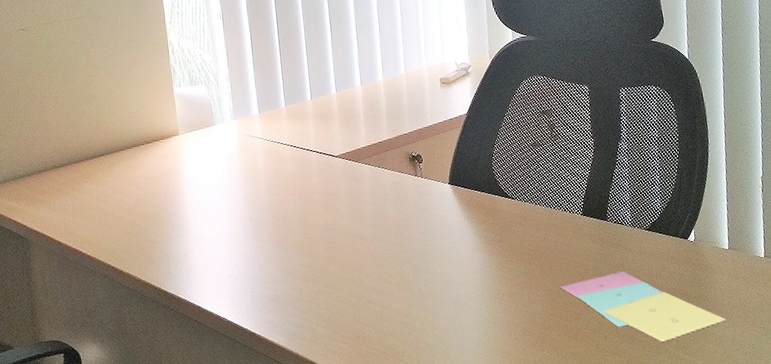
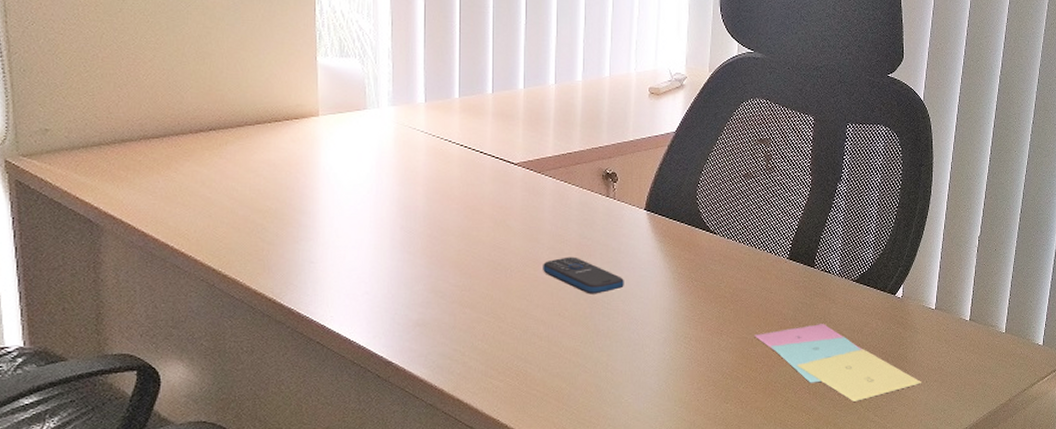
mobile phone: none [368,230,439,262] -> present [543,256,624,294]

